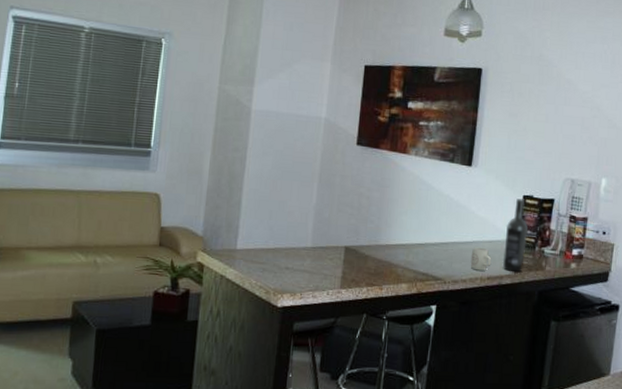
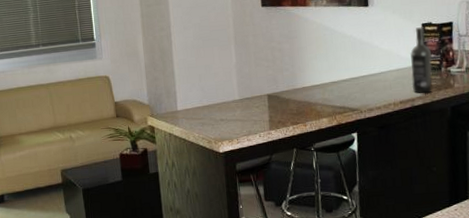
mug: present [470,247,492,271] -> none [381,76,402,97]

